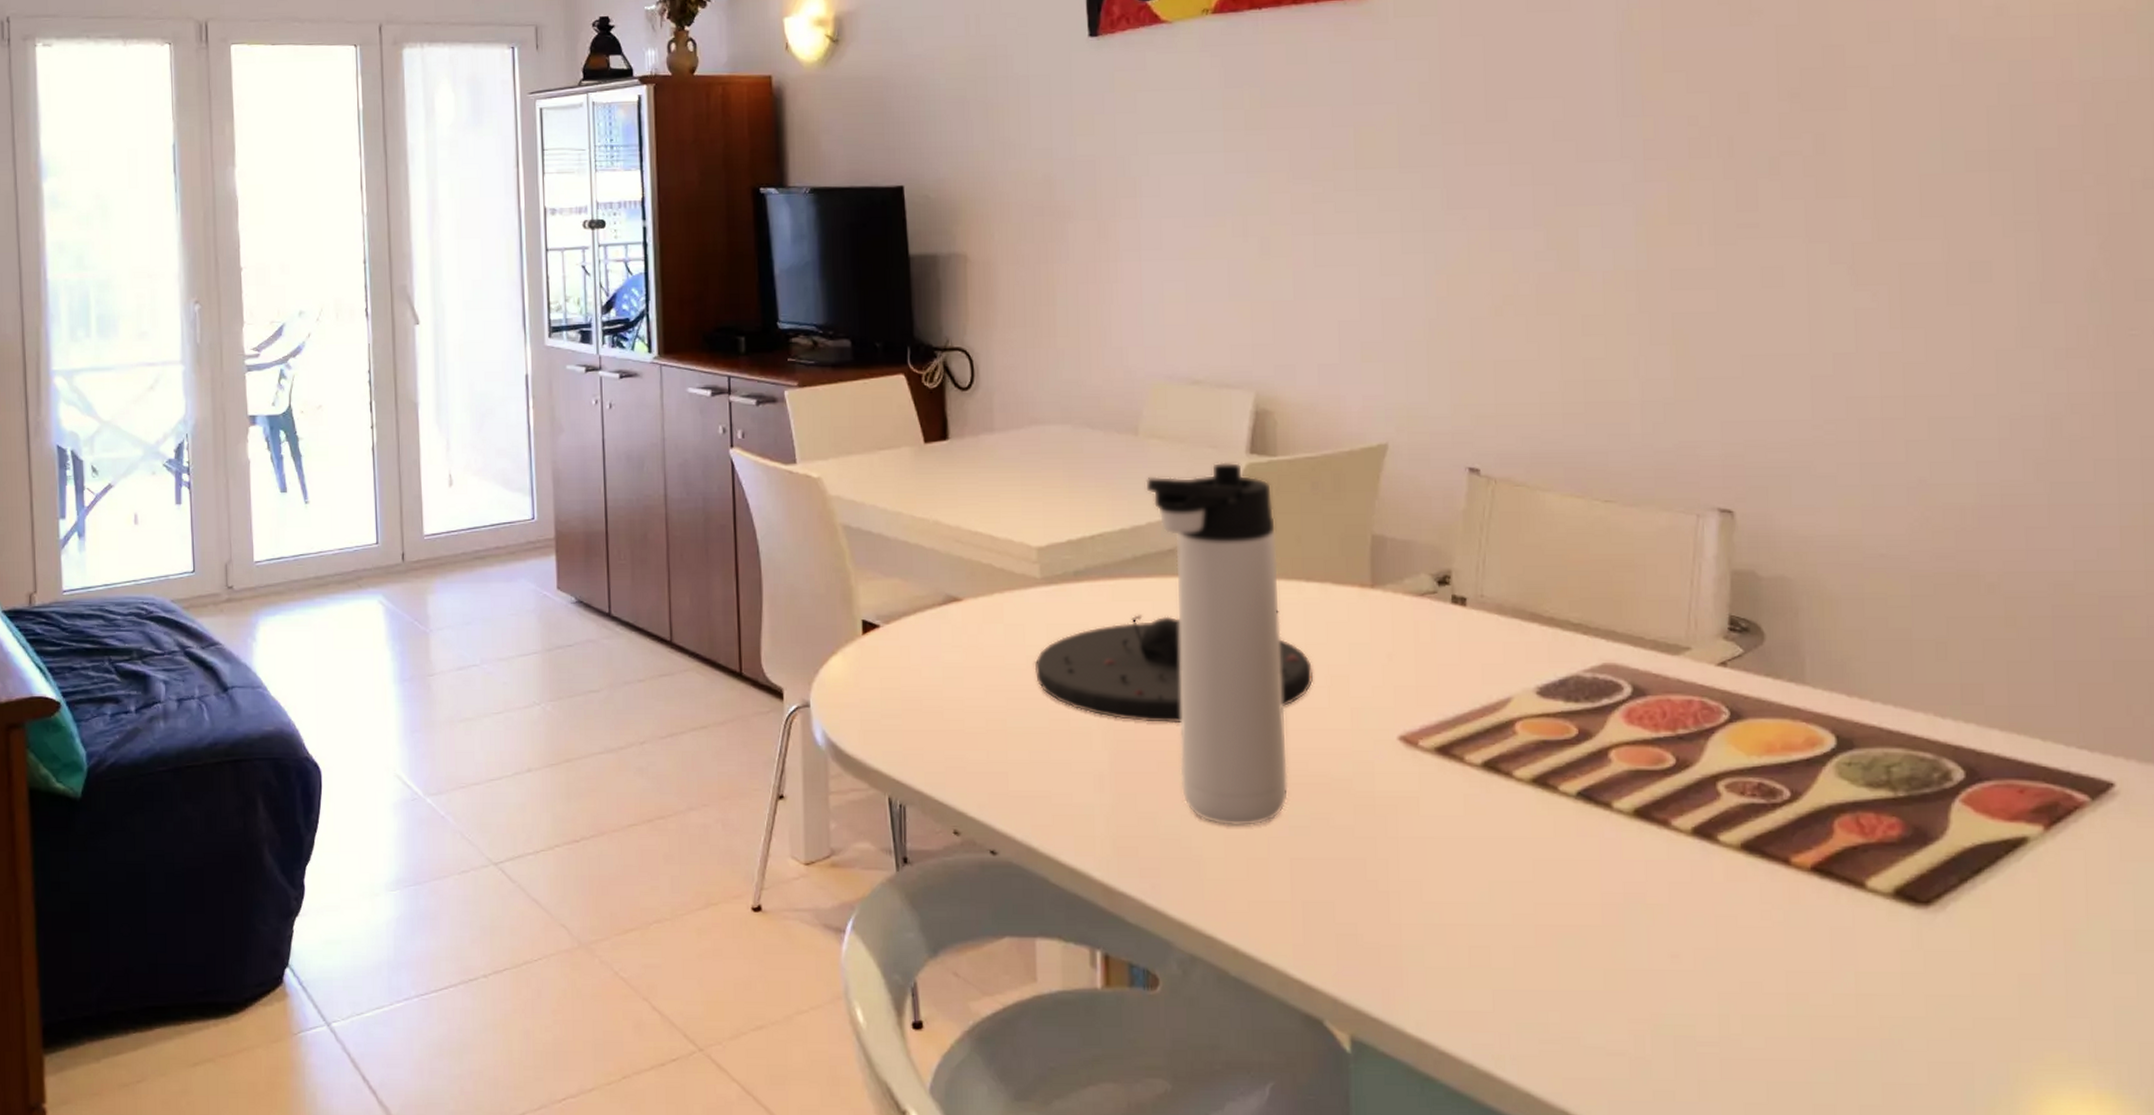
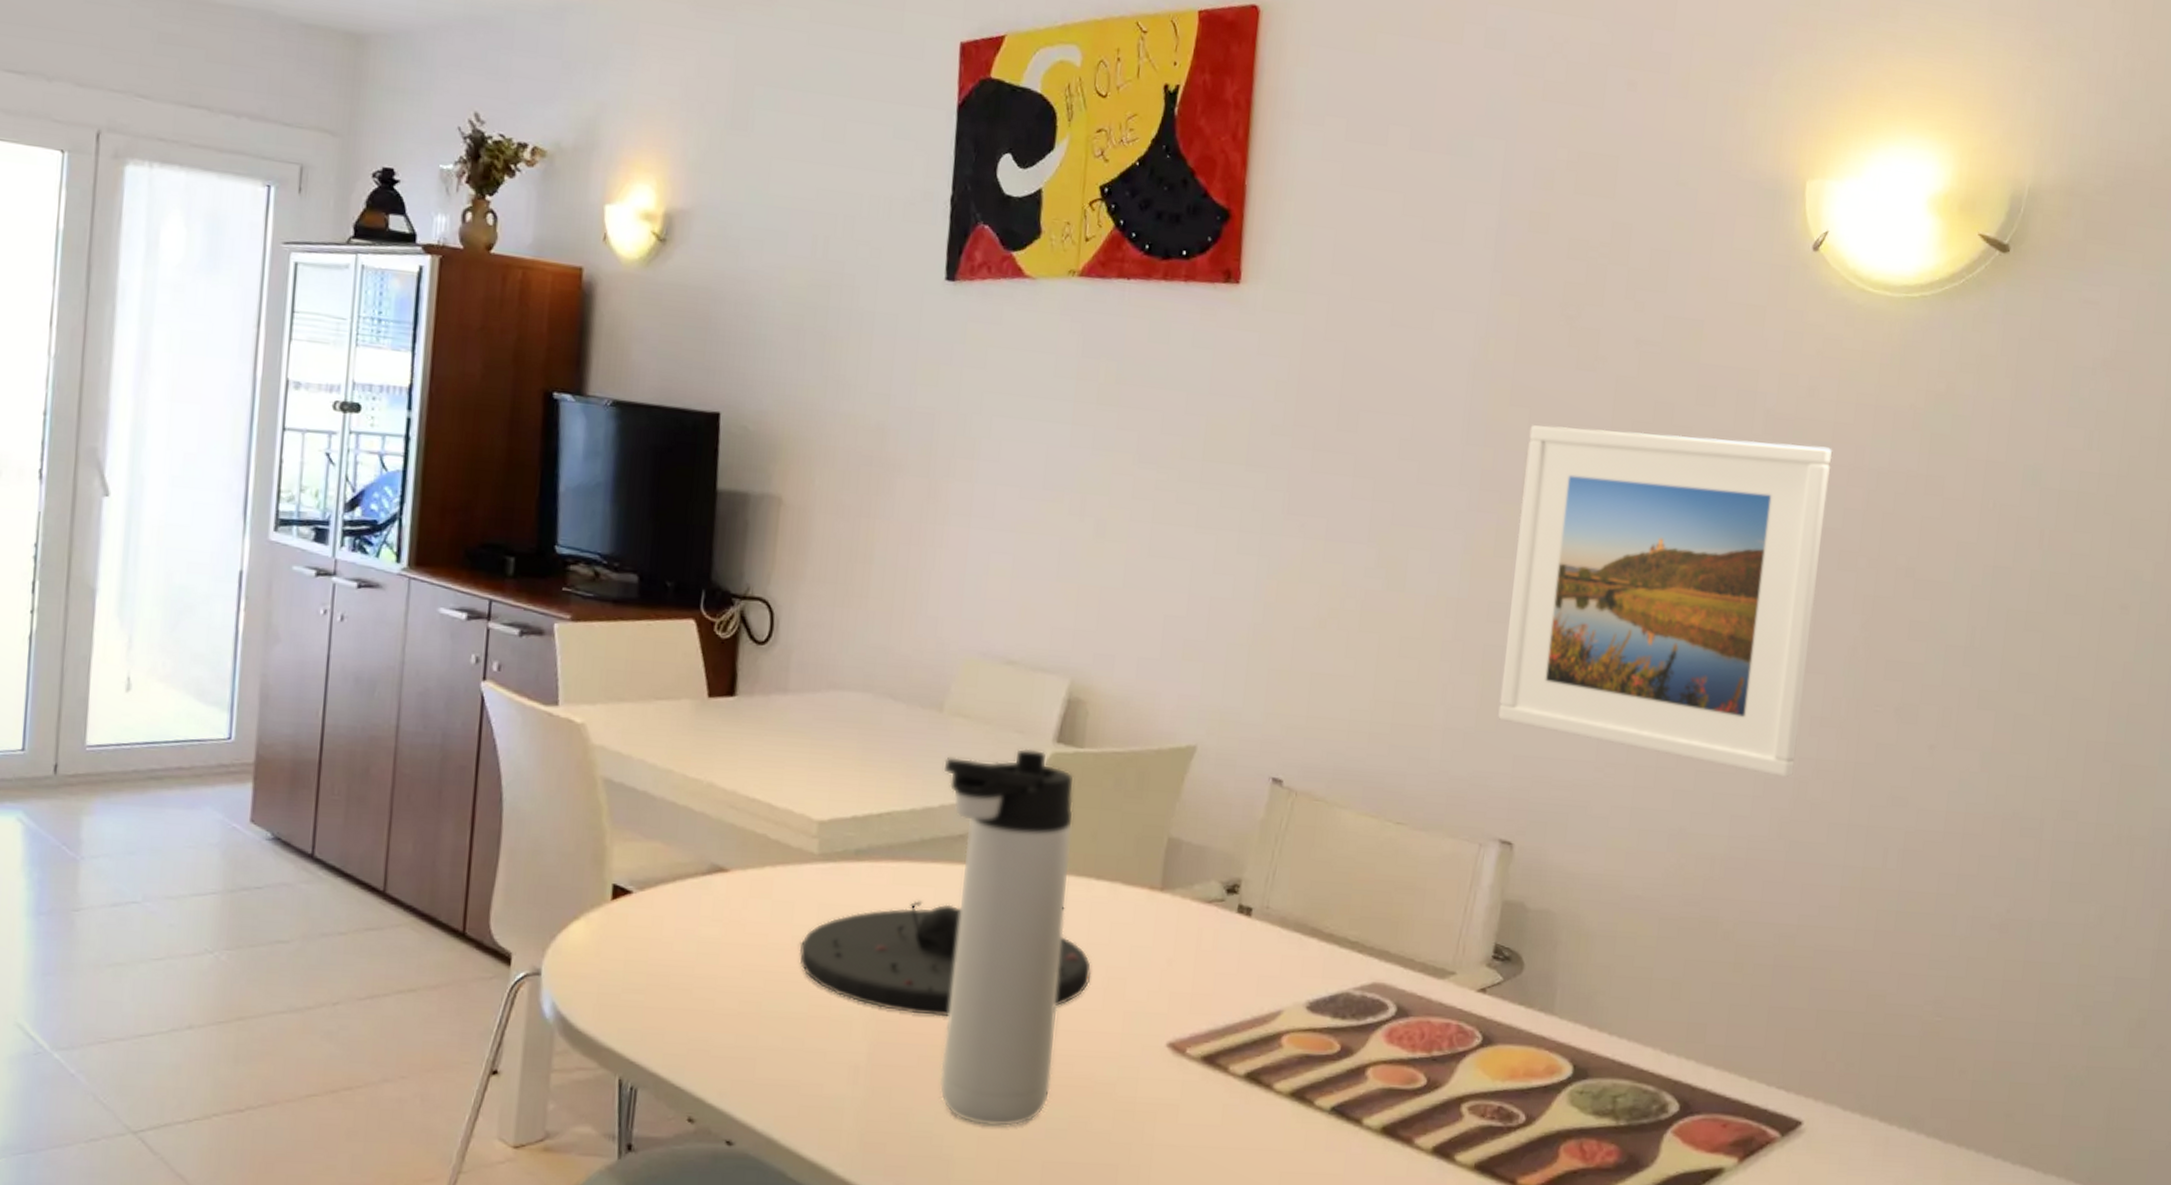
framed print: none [1689,65,2043,415] -> present [1498,425,1833,777]

